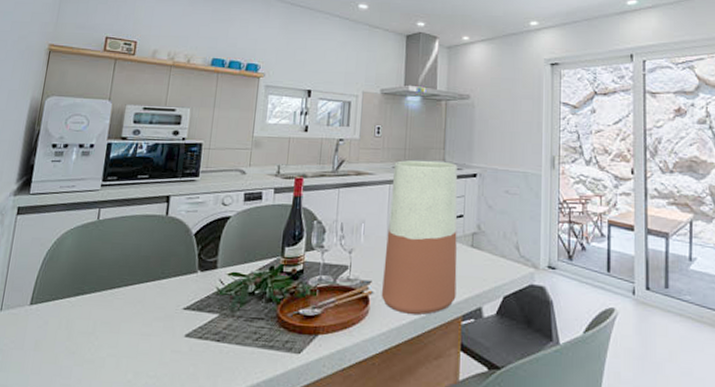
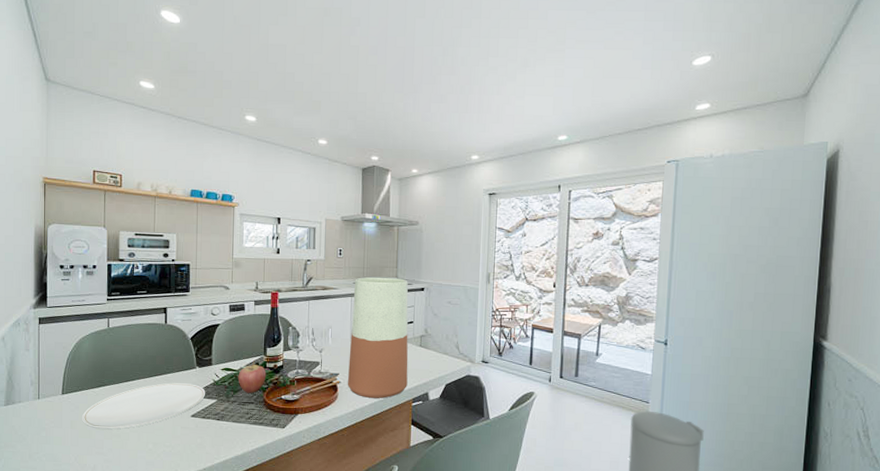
plate: none [49,290,206,353] -> present [82,382,205,430]
fruit: none [247,262,283,306] -> present [238,359,266,394]

